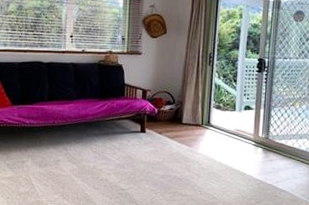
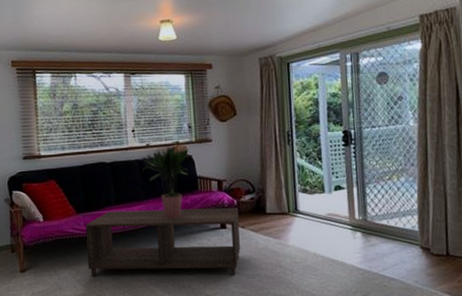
coffee table: none [18,106,158,175] -> present [86,207,240,277]
potted plant: none [75,53,120,119] -> present [141,145,189,219]

